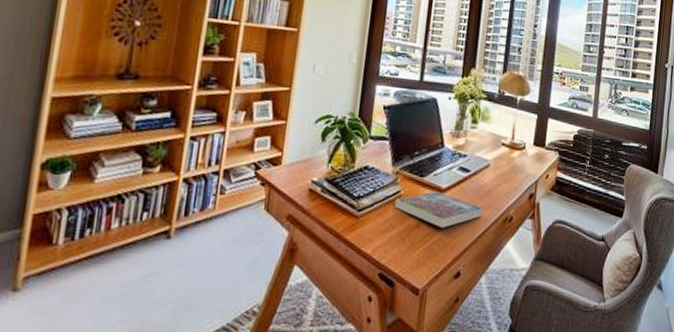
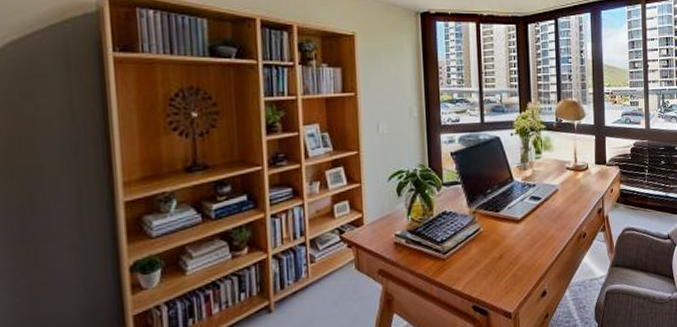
book: present [394,191,483,229] -> none [476,222,558,255]

